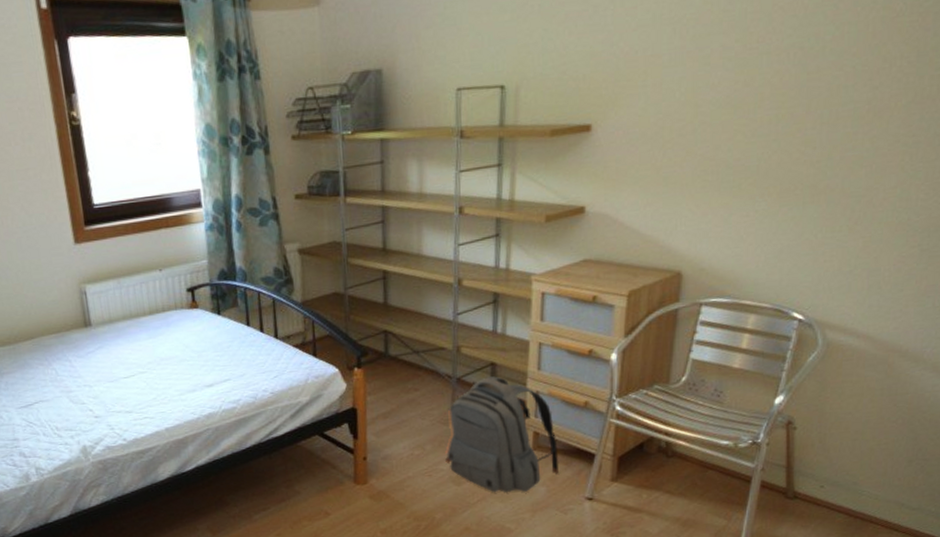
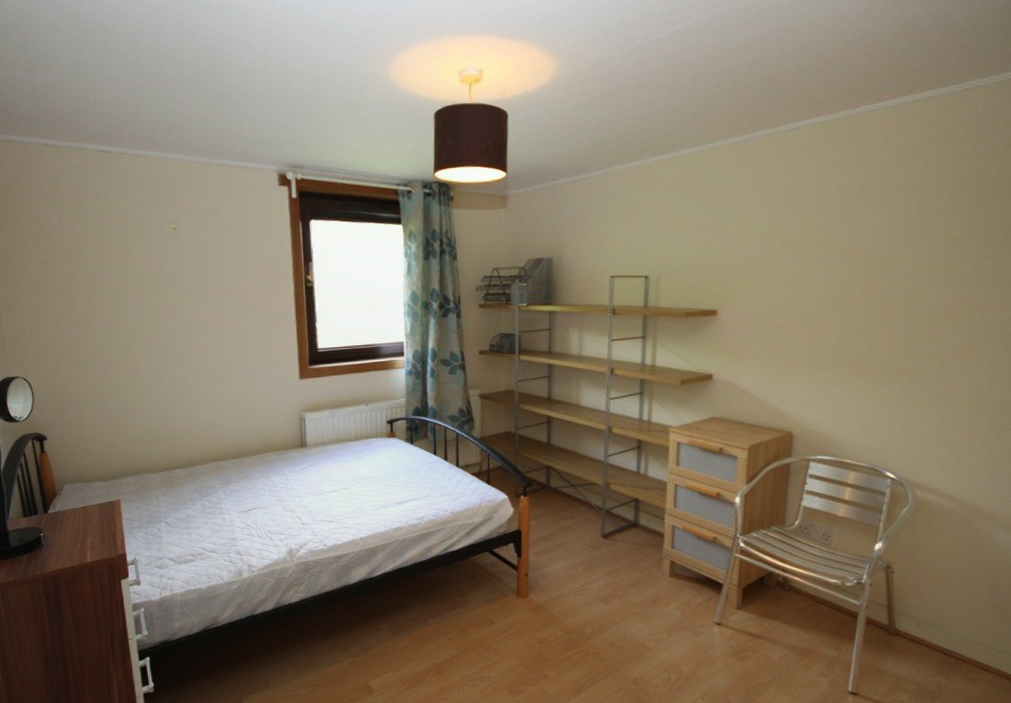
backpack: present [445,376,558,492] -> none [595,510,691,614]

